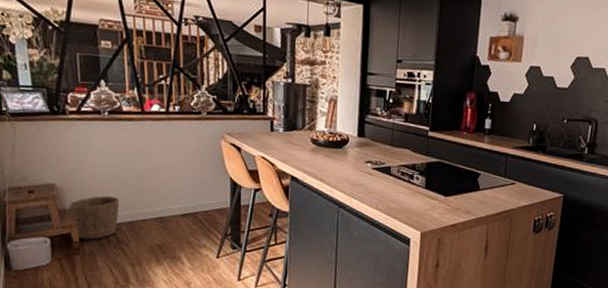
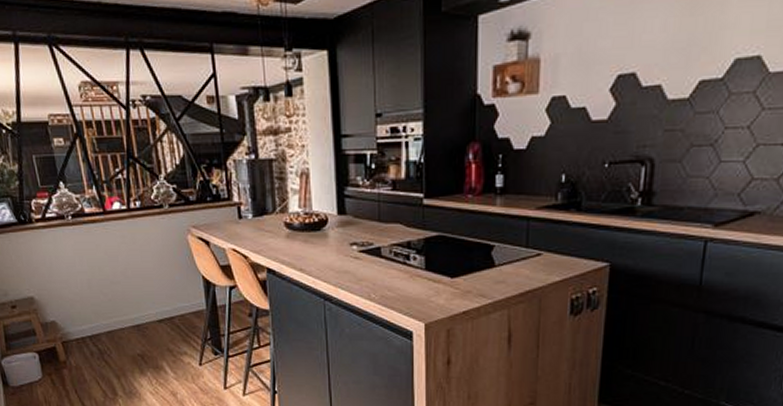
waste basket: present [69,195,119,240] -> none [50,305,98,353]

